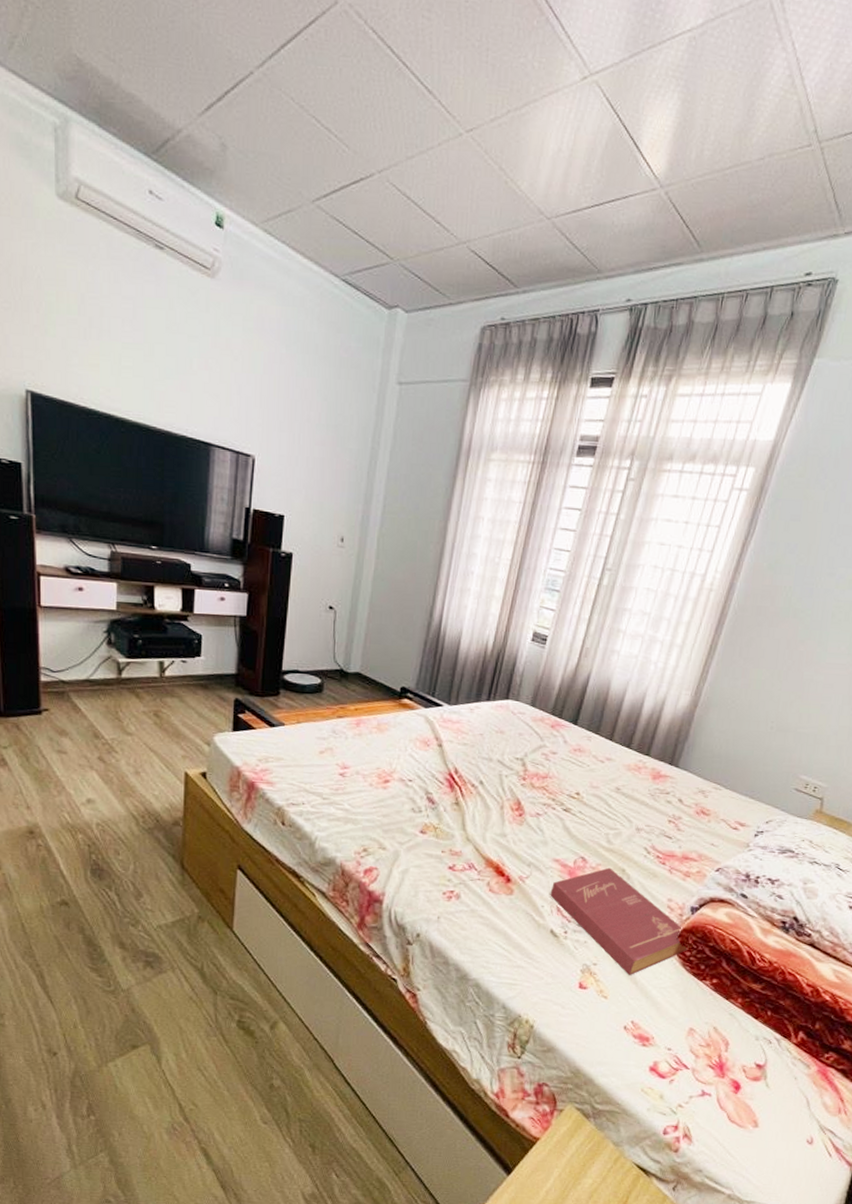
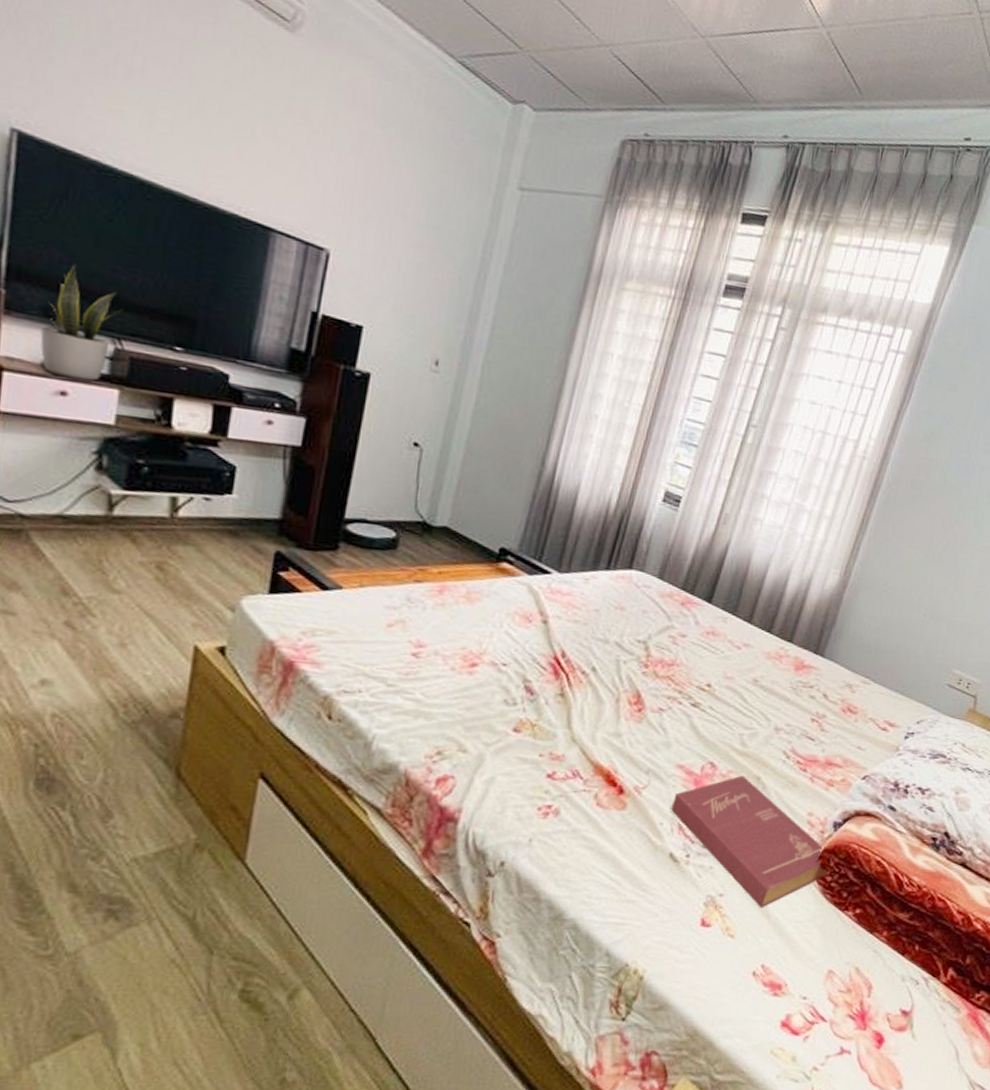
potted plant: none [61,490,114,578] -> present [40,264,124,382]

